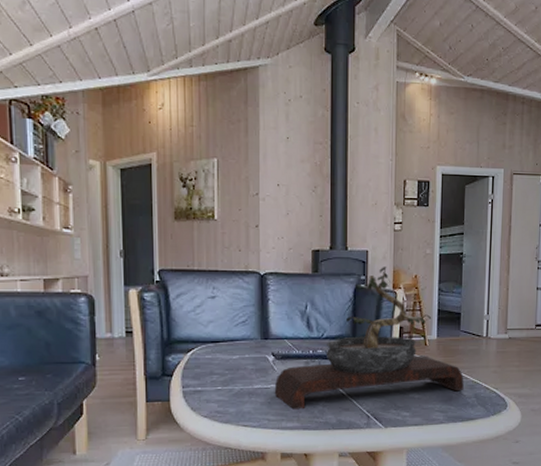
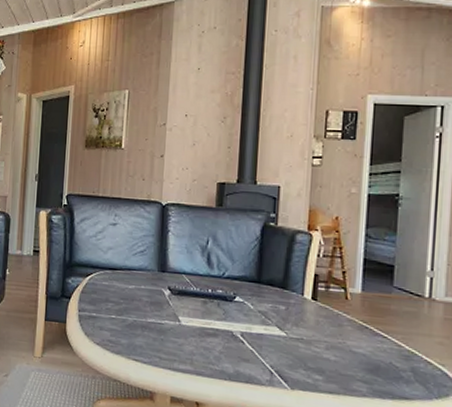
bonsai tree: present [274,267,464,410] -> none [168,205,397,361]

